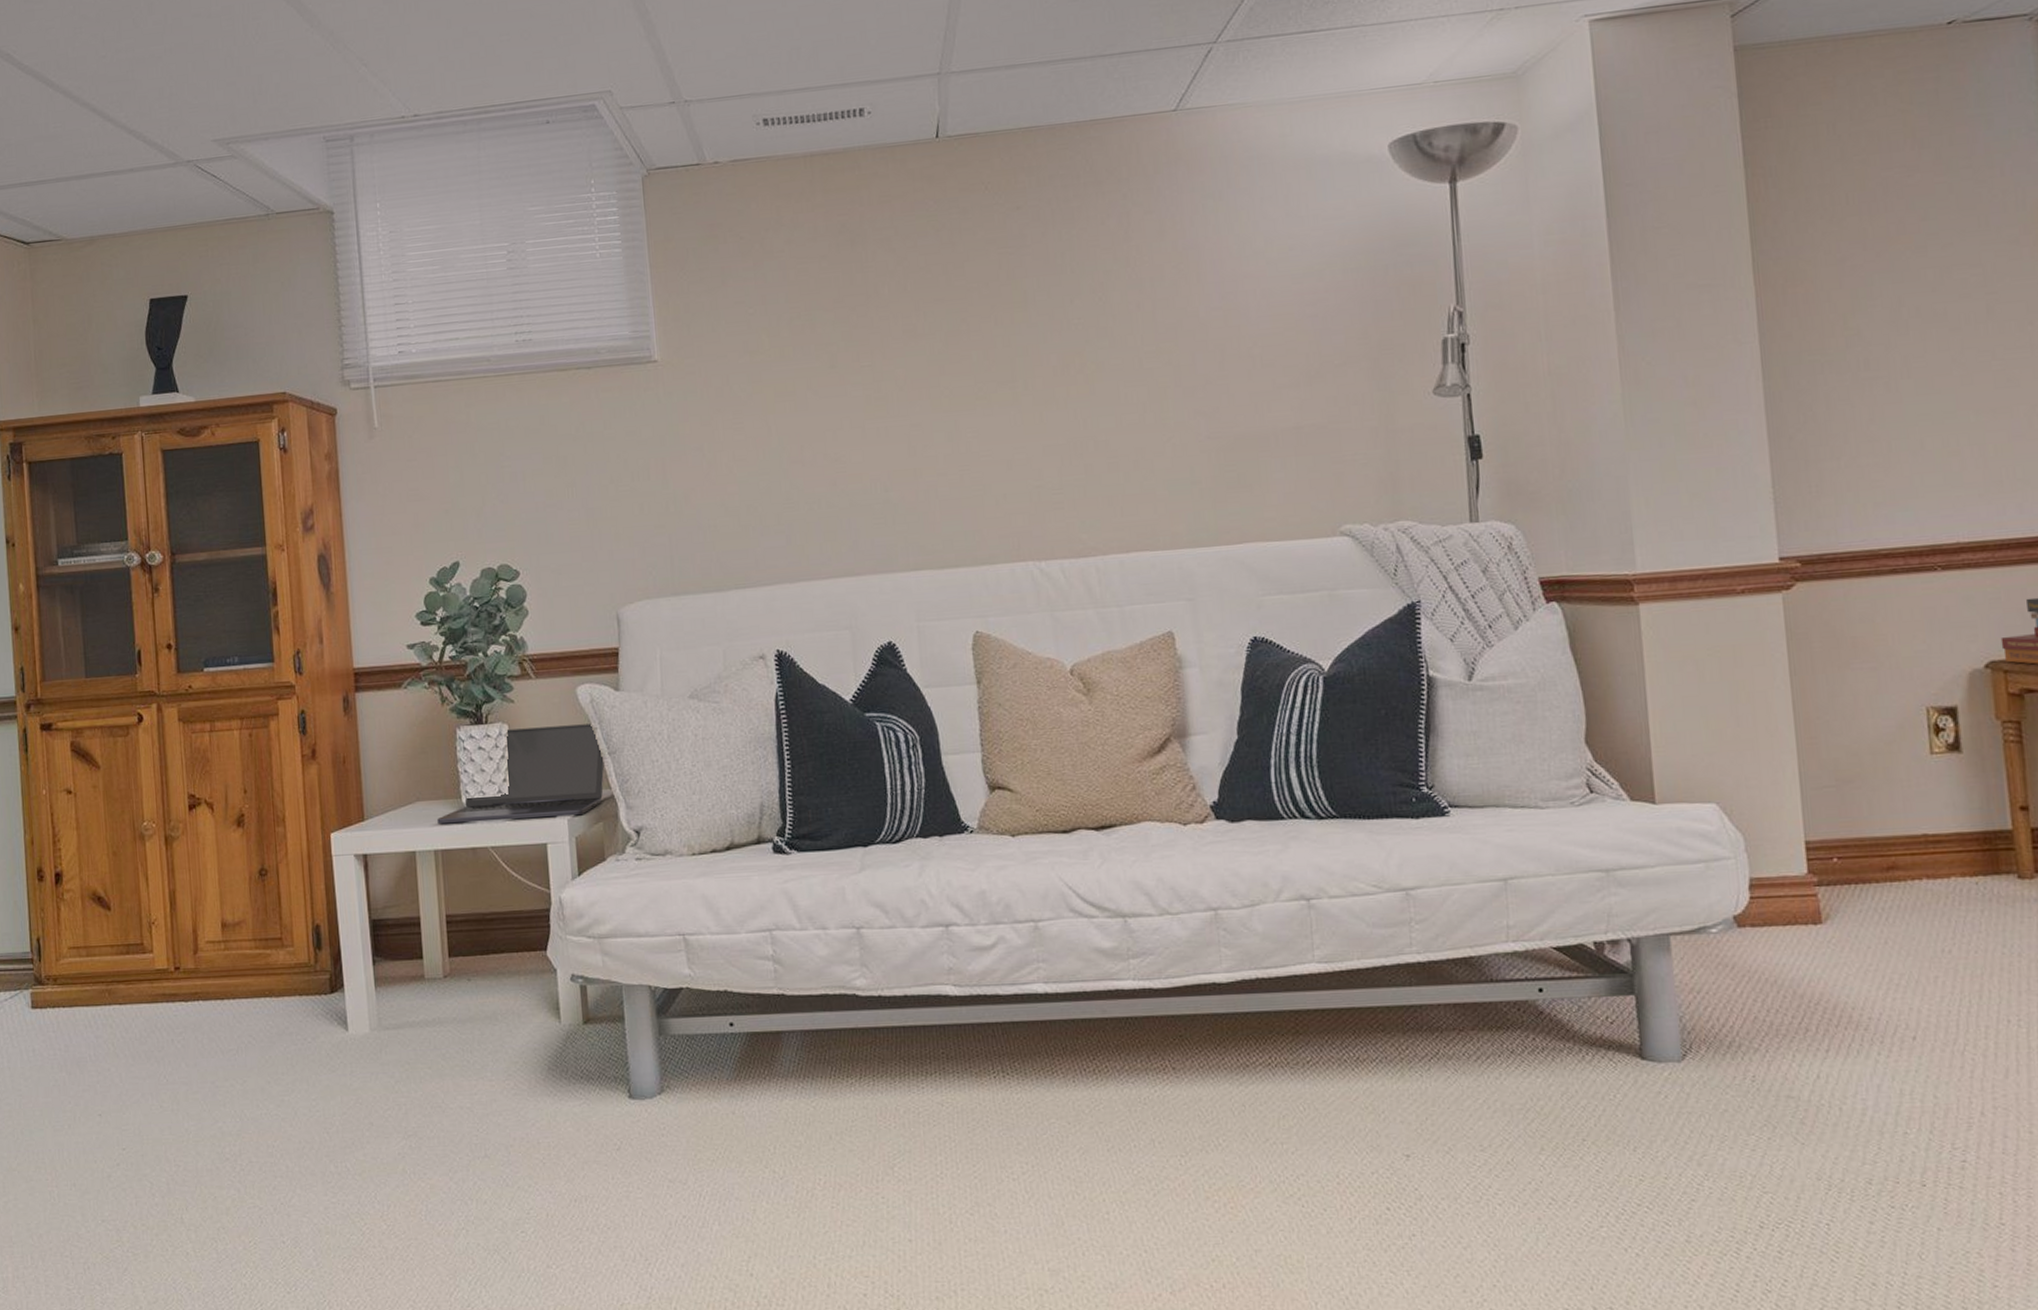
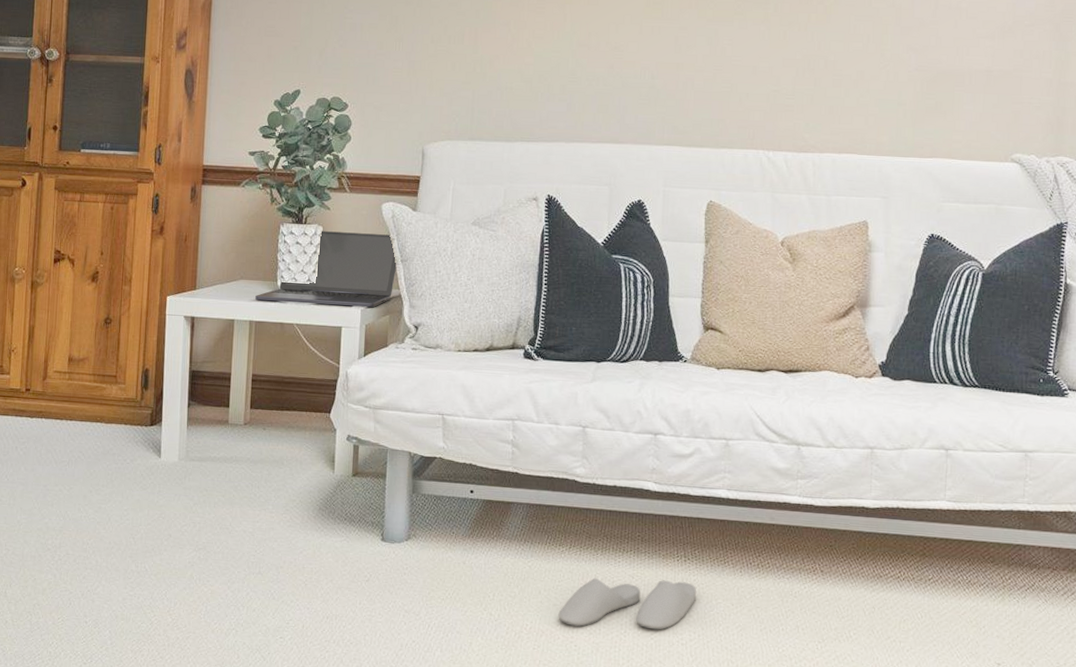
slippers: none [856,1102,1023,1174] -> present [558,577,696,630]

